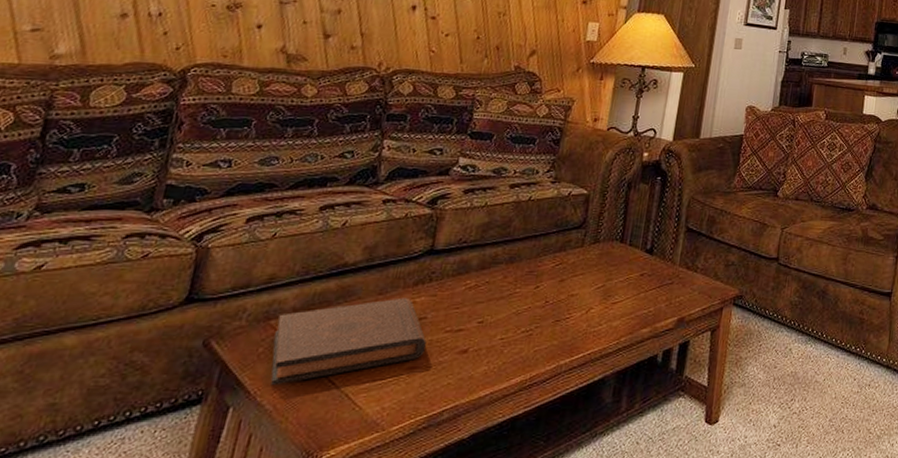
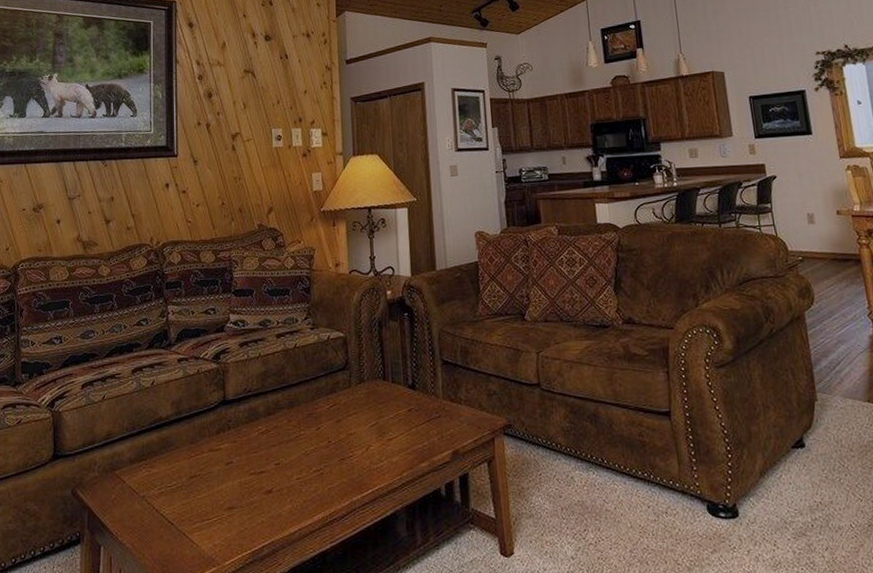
book: present [270,297,427,386] -> none [121,445,237,527]

